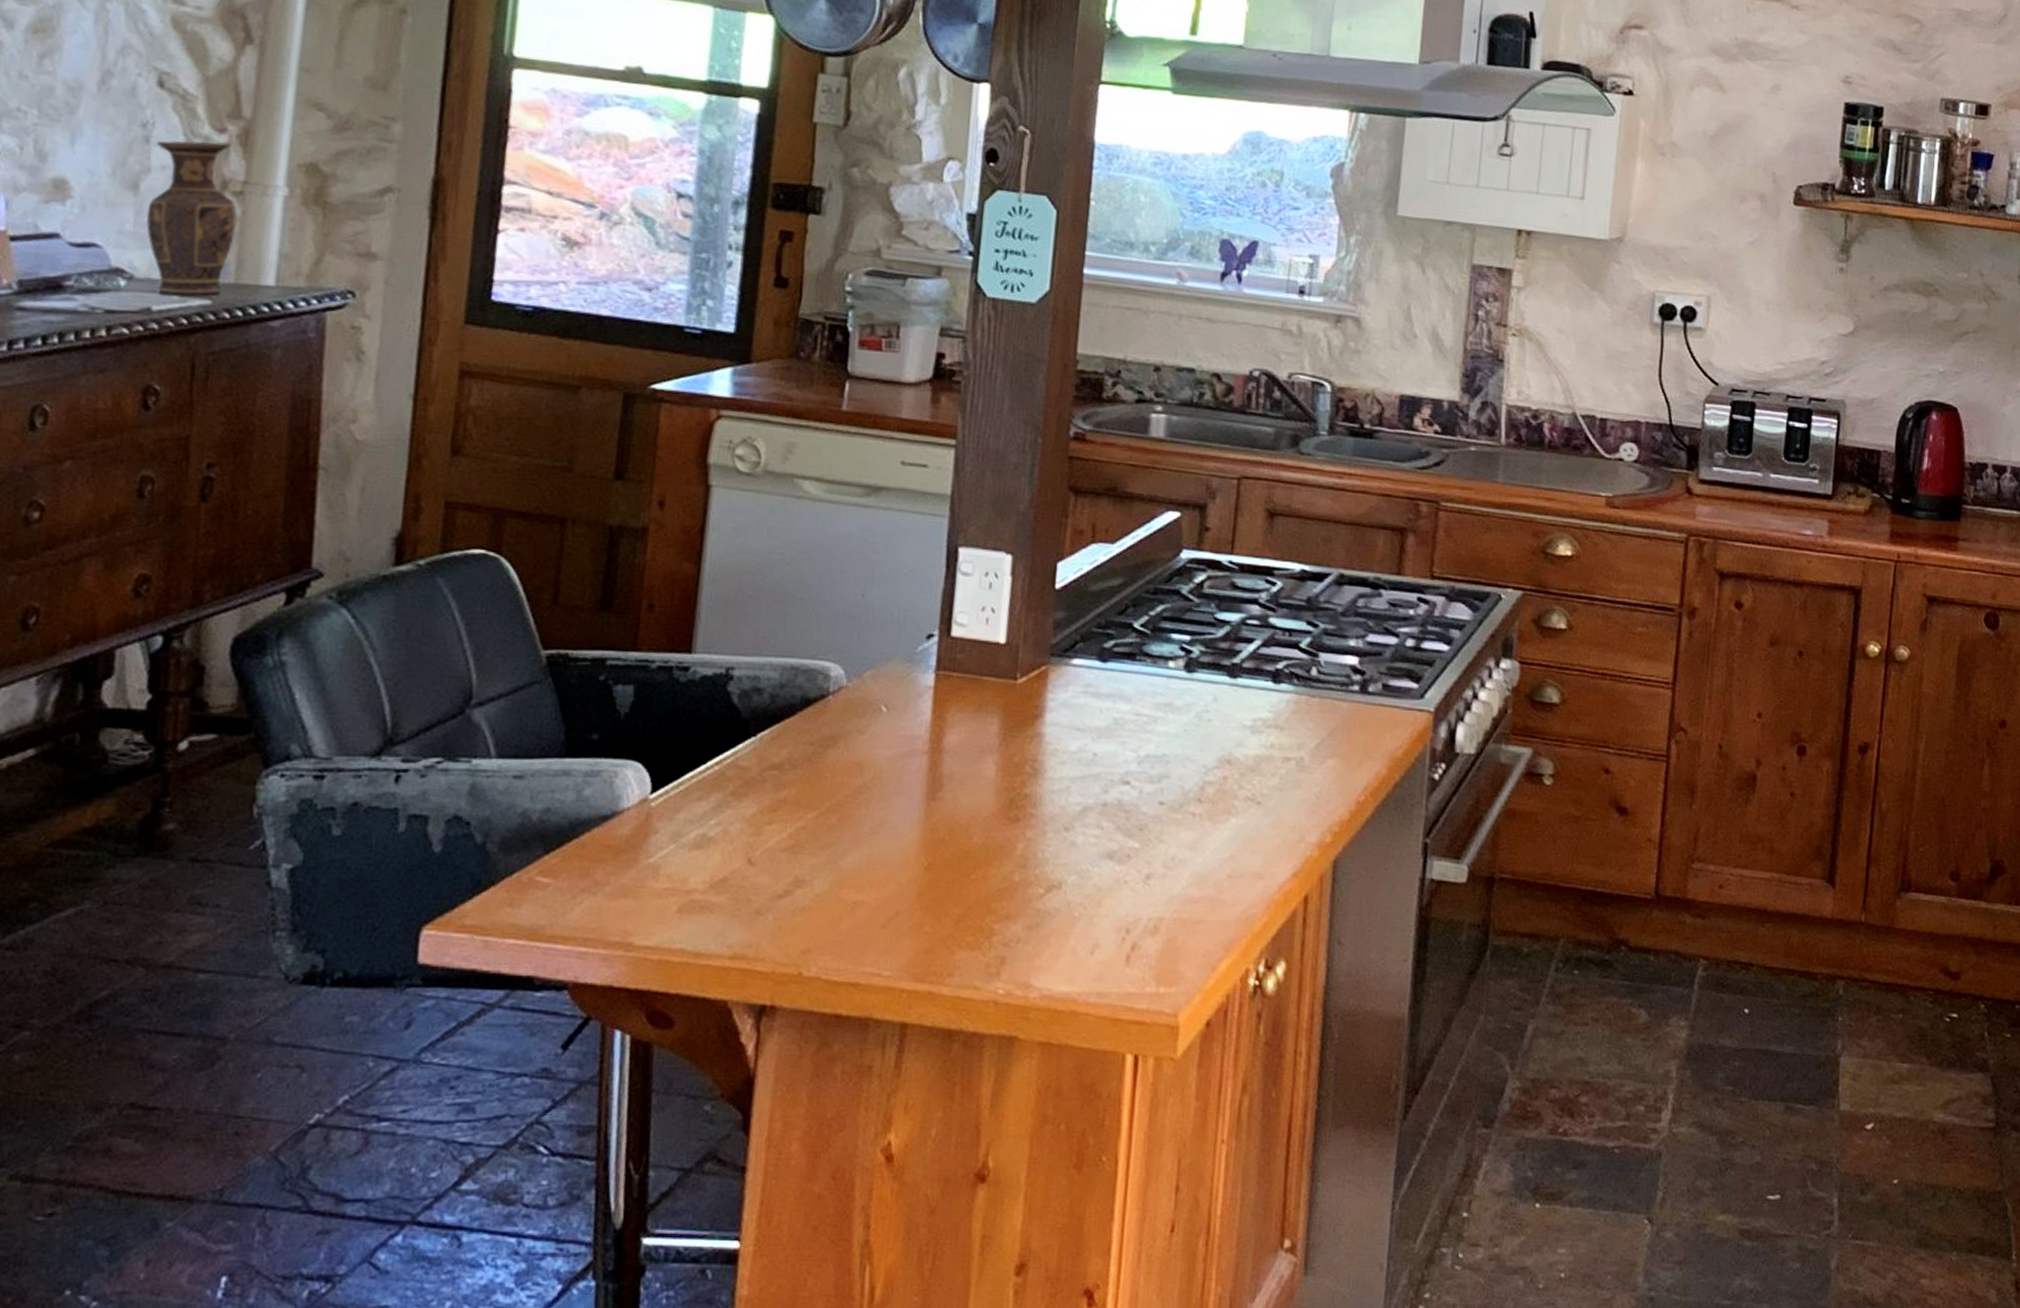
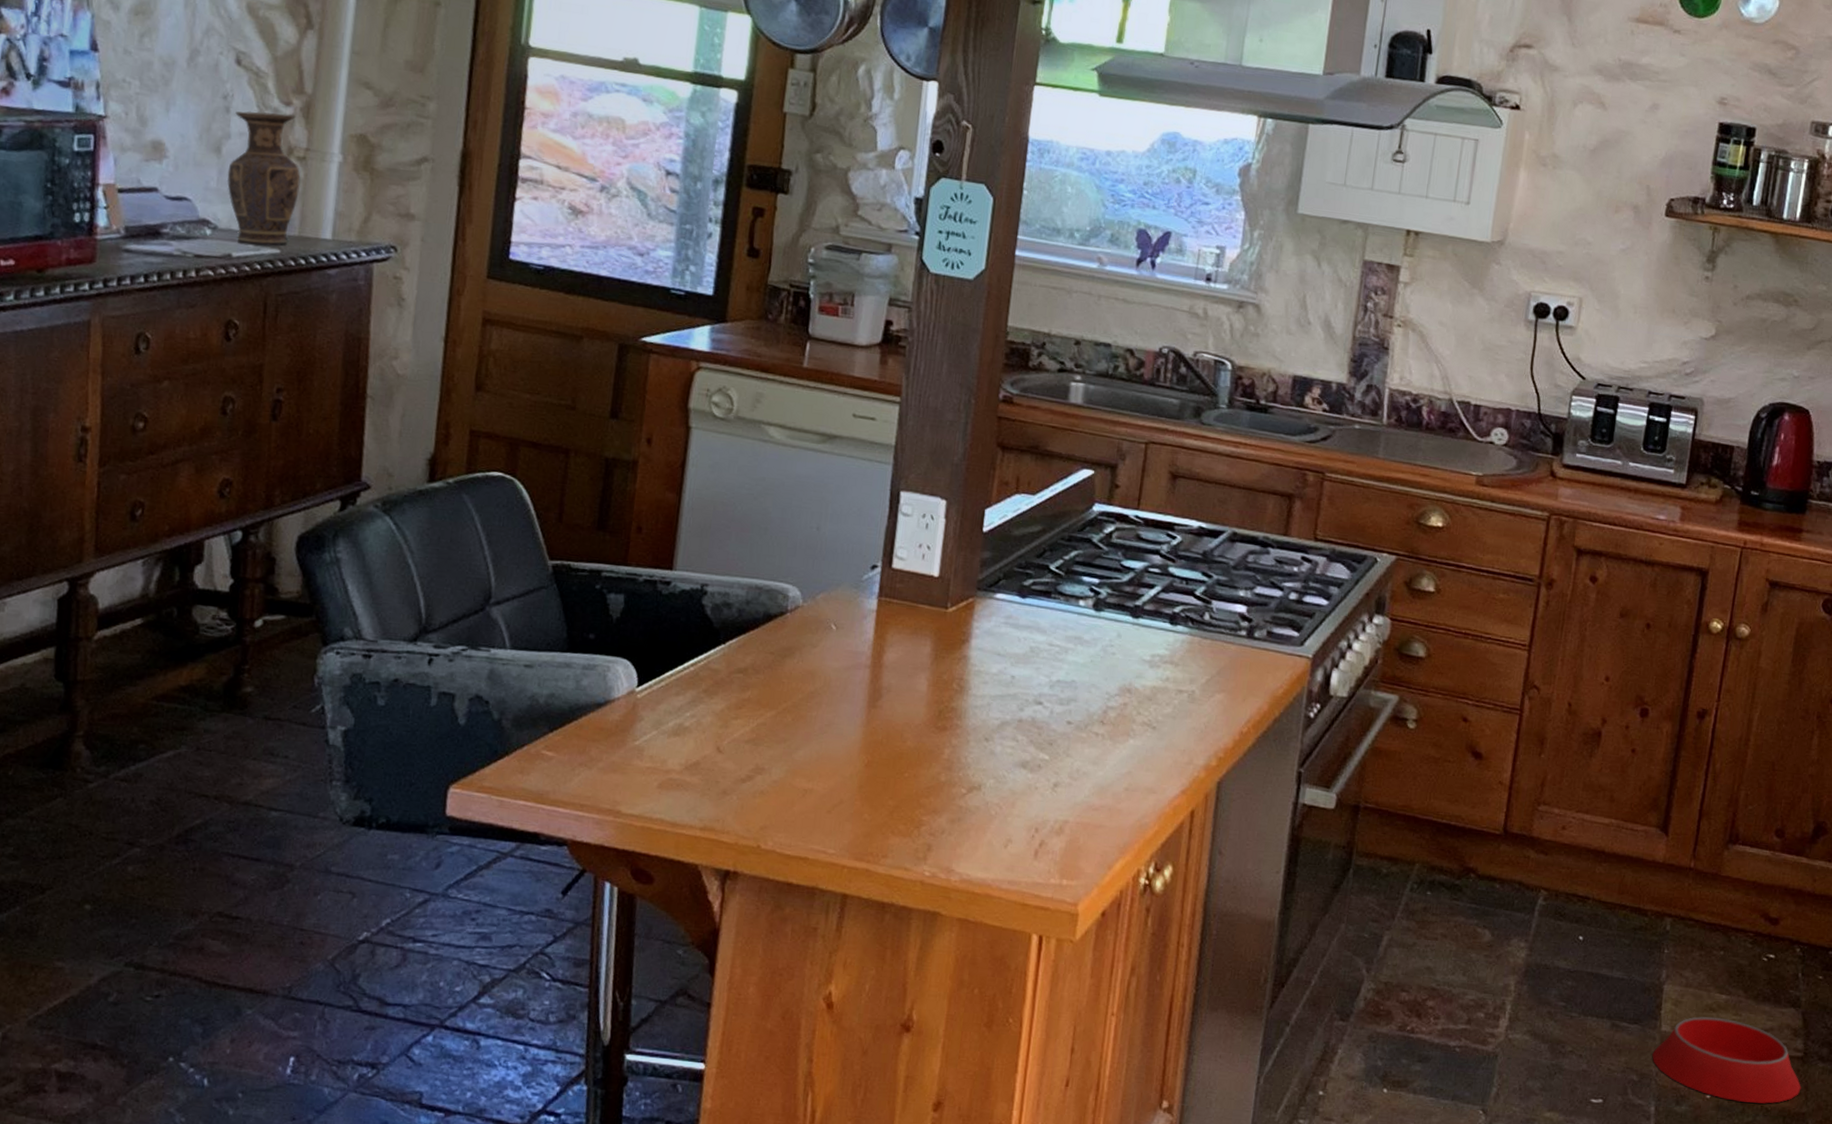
pet bowl: none [1832,1089,1995,1184] -> present [1652,1016,1801,1104]

